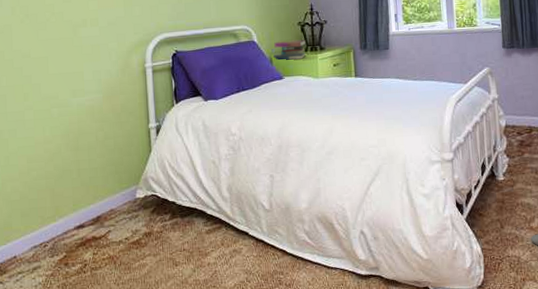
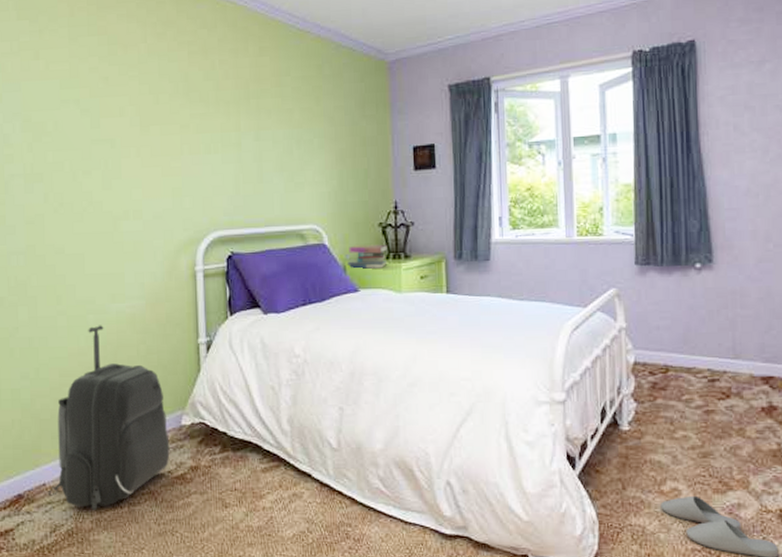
rolling backpack: none [18,116,127,276] -> present [48,325,170,510]

